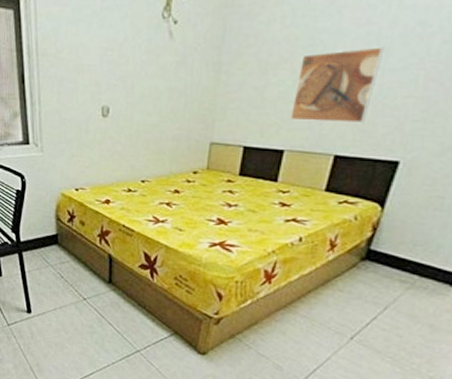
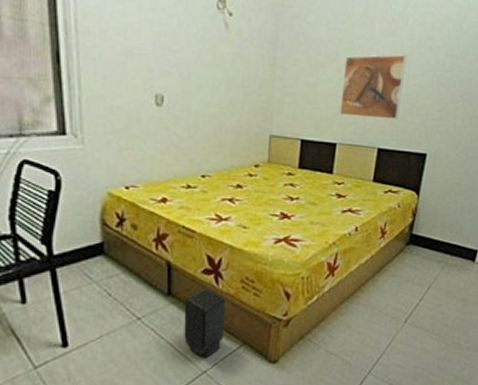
speaker: none [122,280,159,340] -> present [184,288,225,358]

